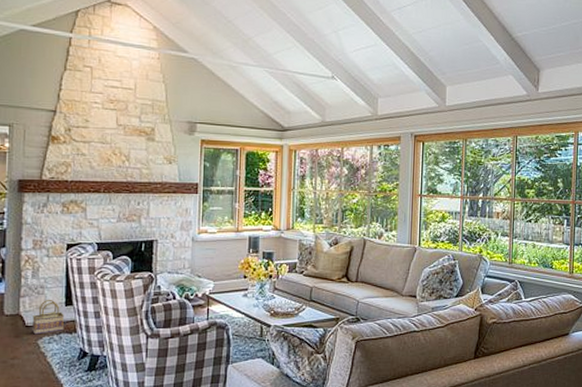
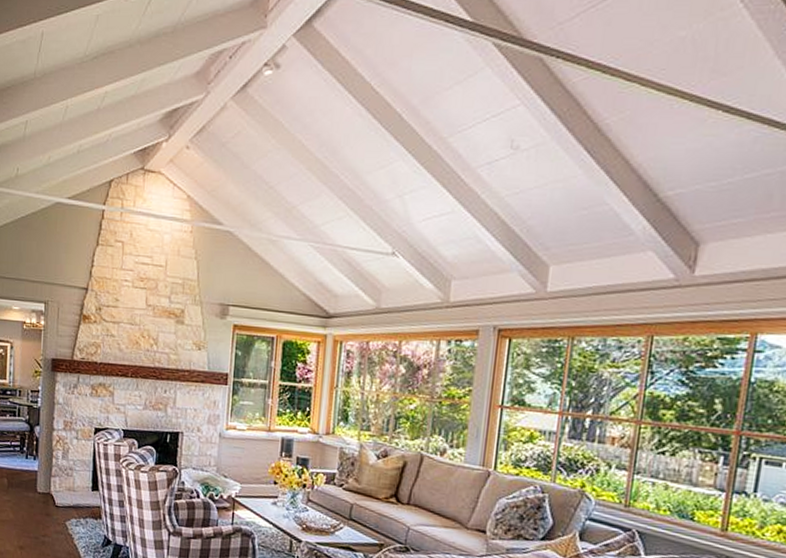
basket: present [32,300,64,335] -> none [61,482,90,516]

